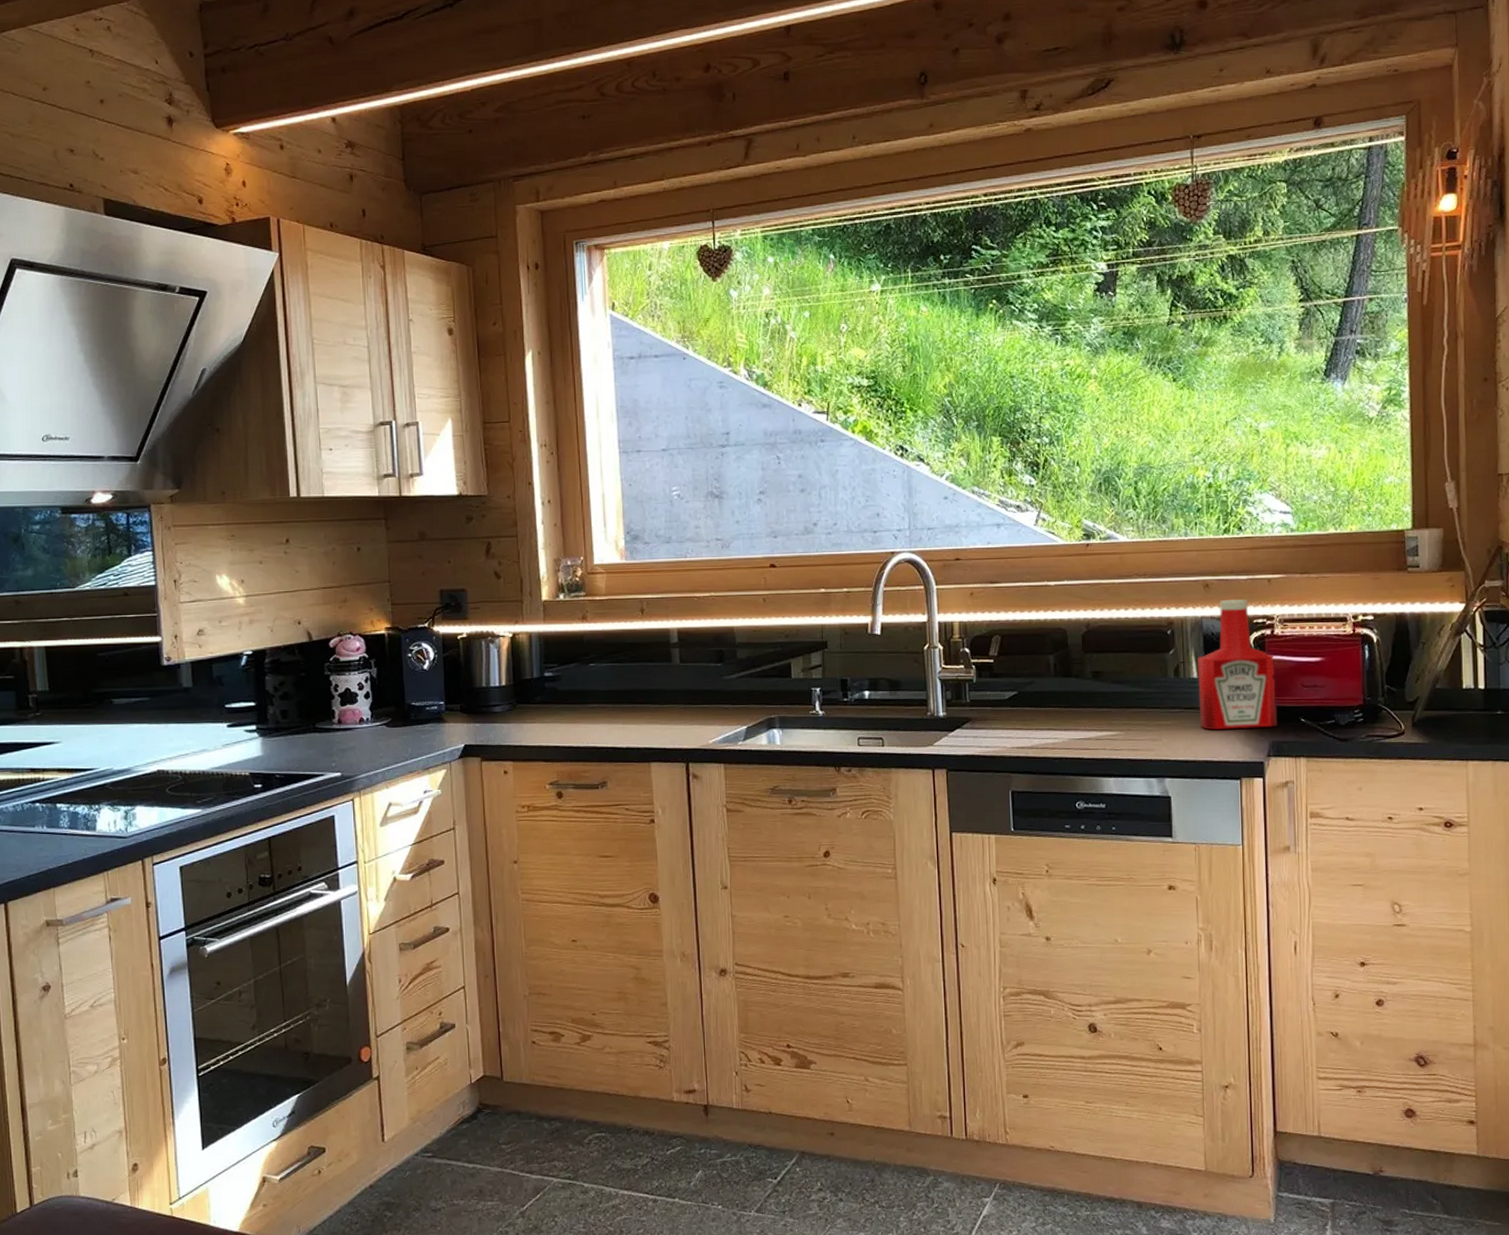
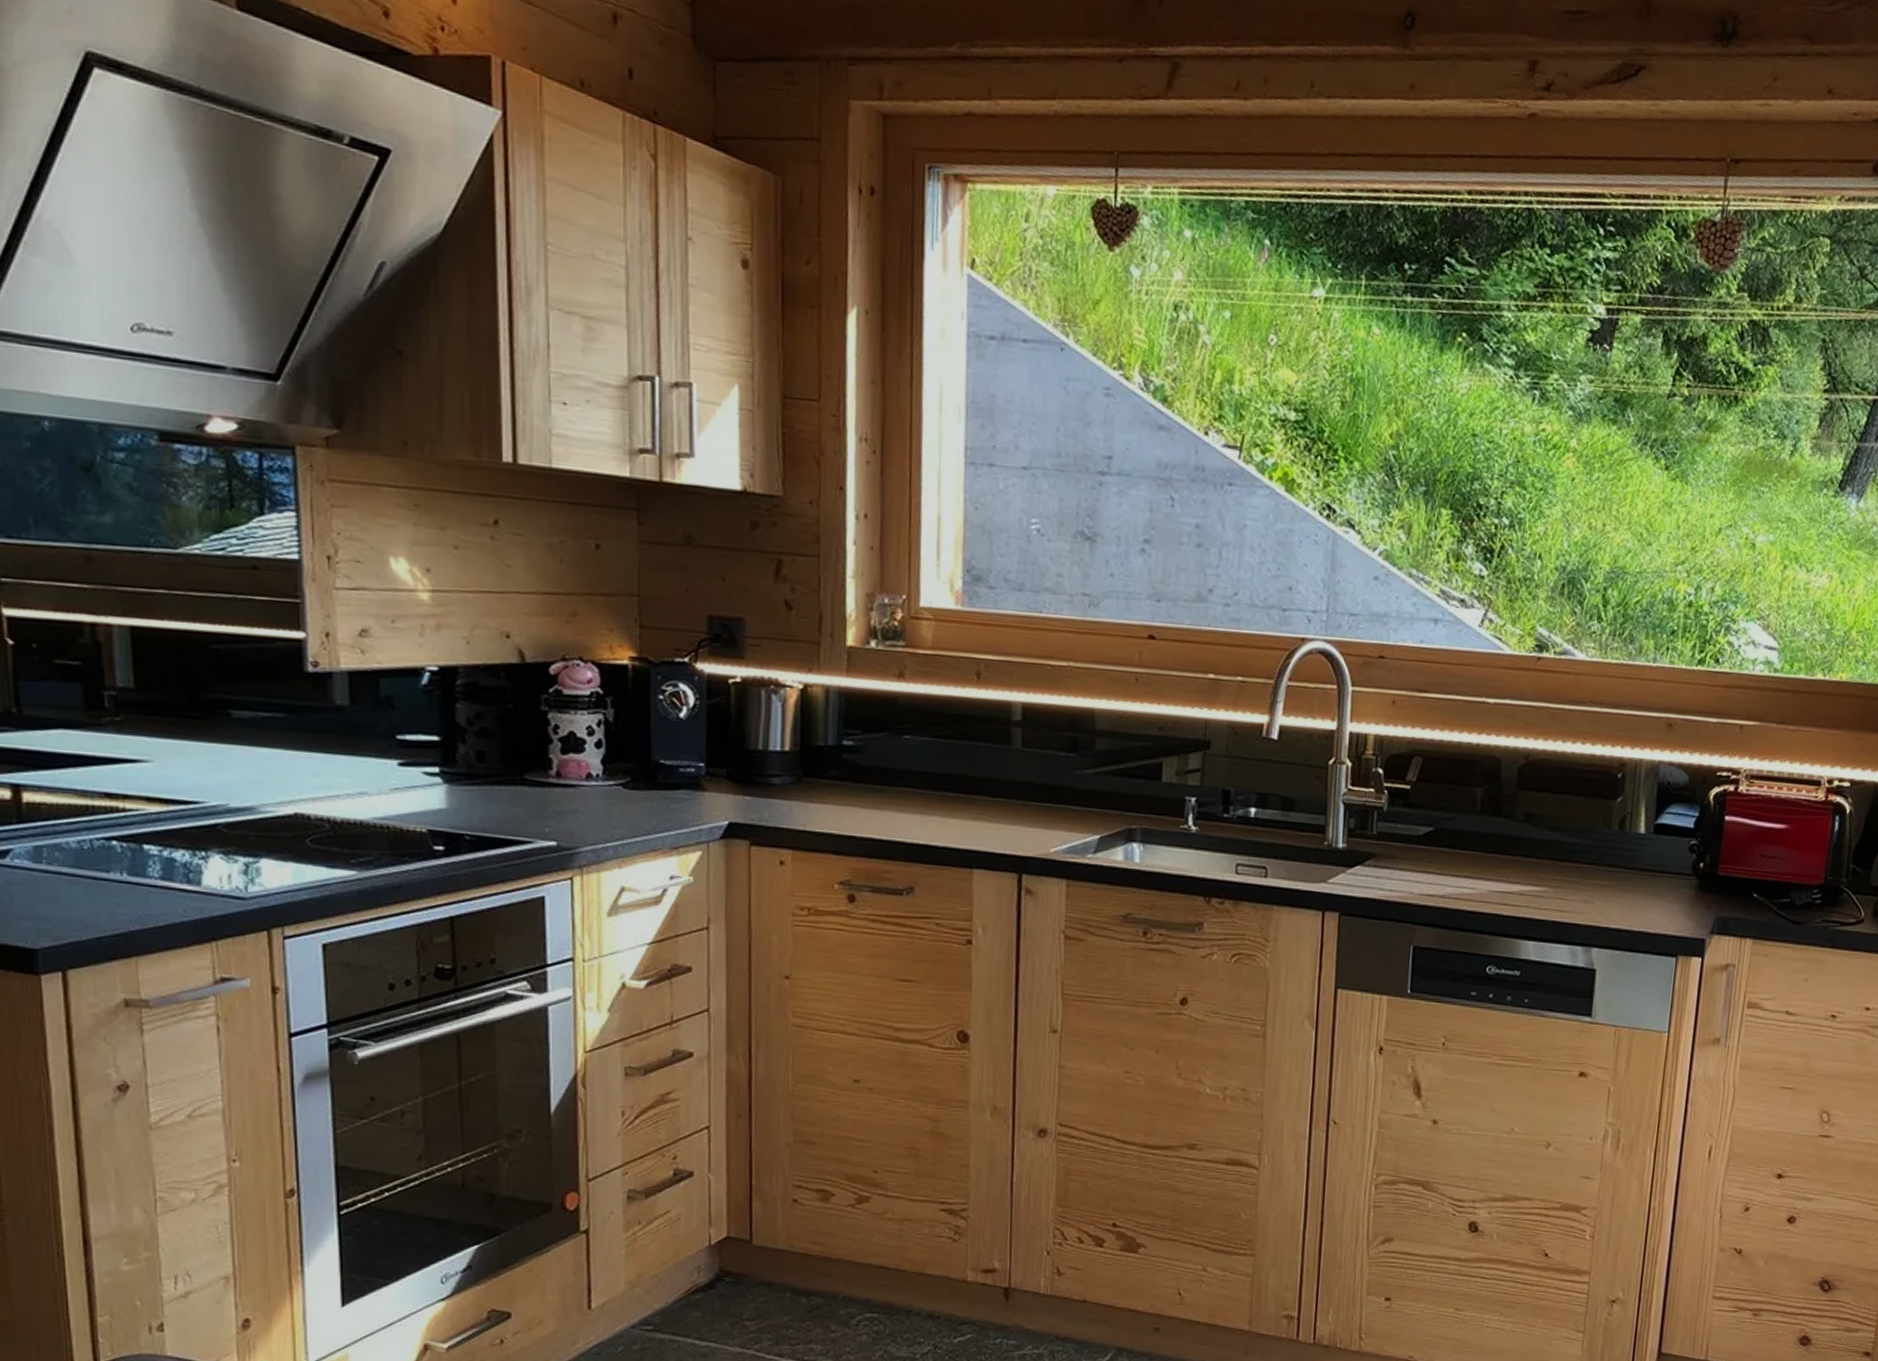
ketchup bottle: present [1197,599,1278,730] -> none [1640,744,1735,901]

